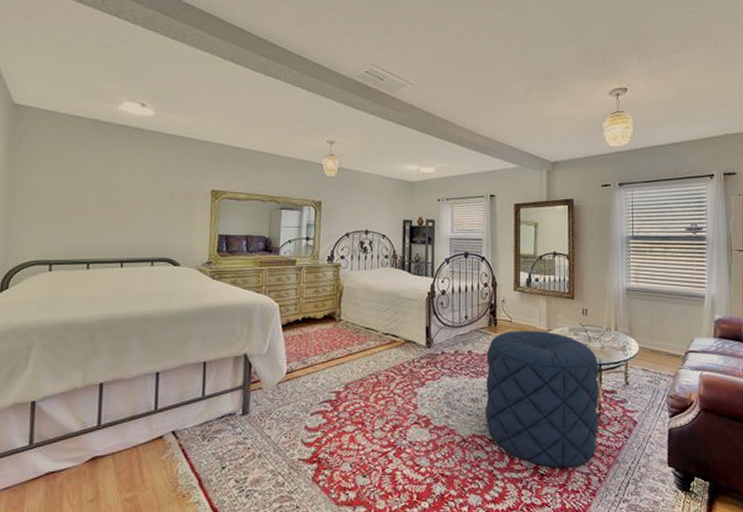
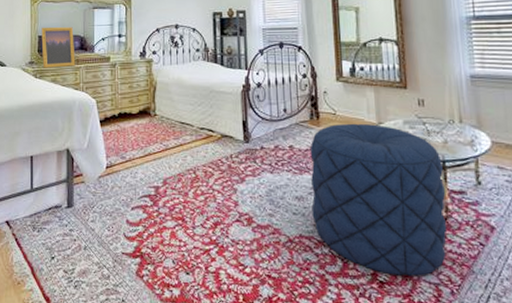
picture frame: none [221,225,259,270] -> present [41,26,76,68]

